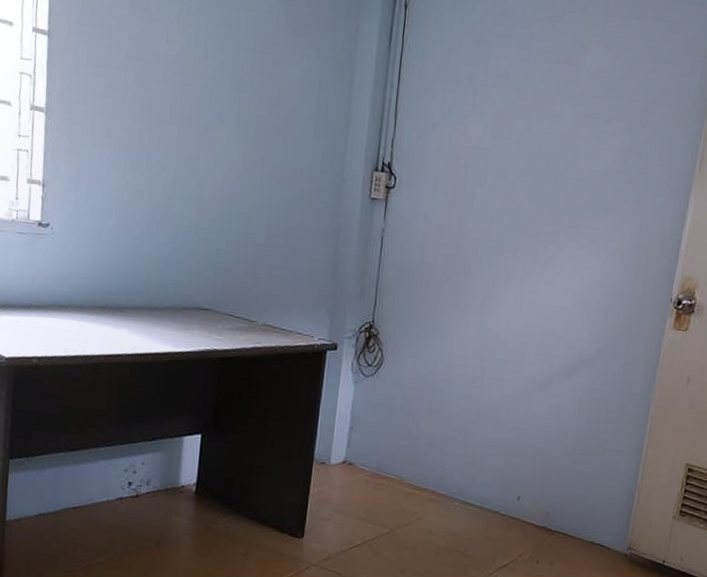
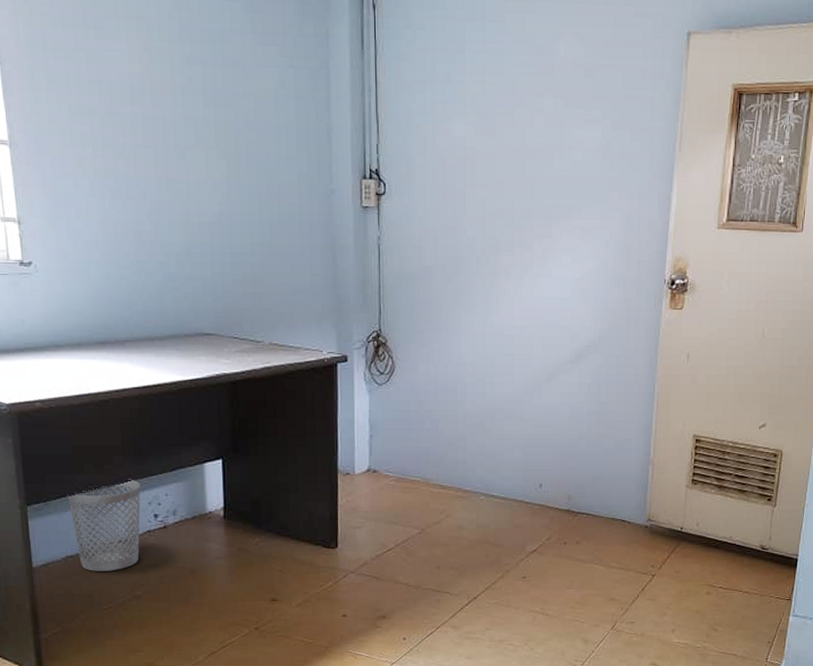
wastebasket: none [49,444,119,534] -> present [67,479,141,571]

